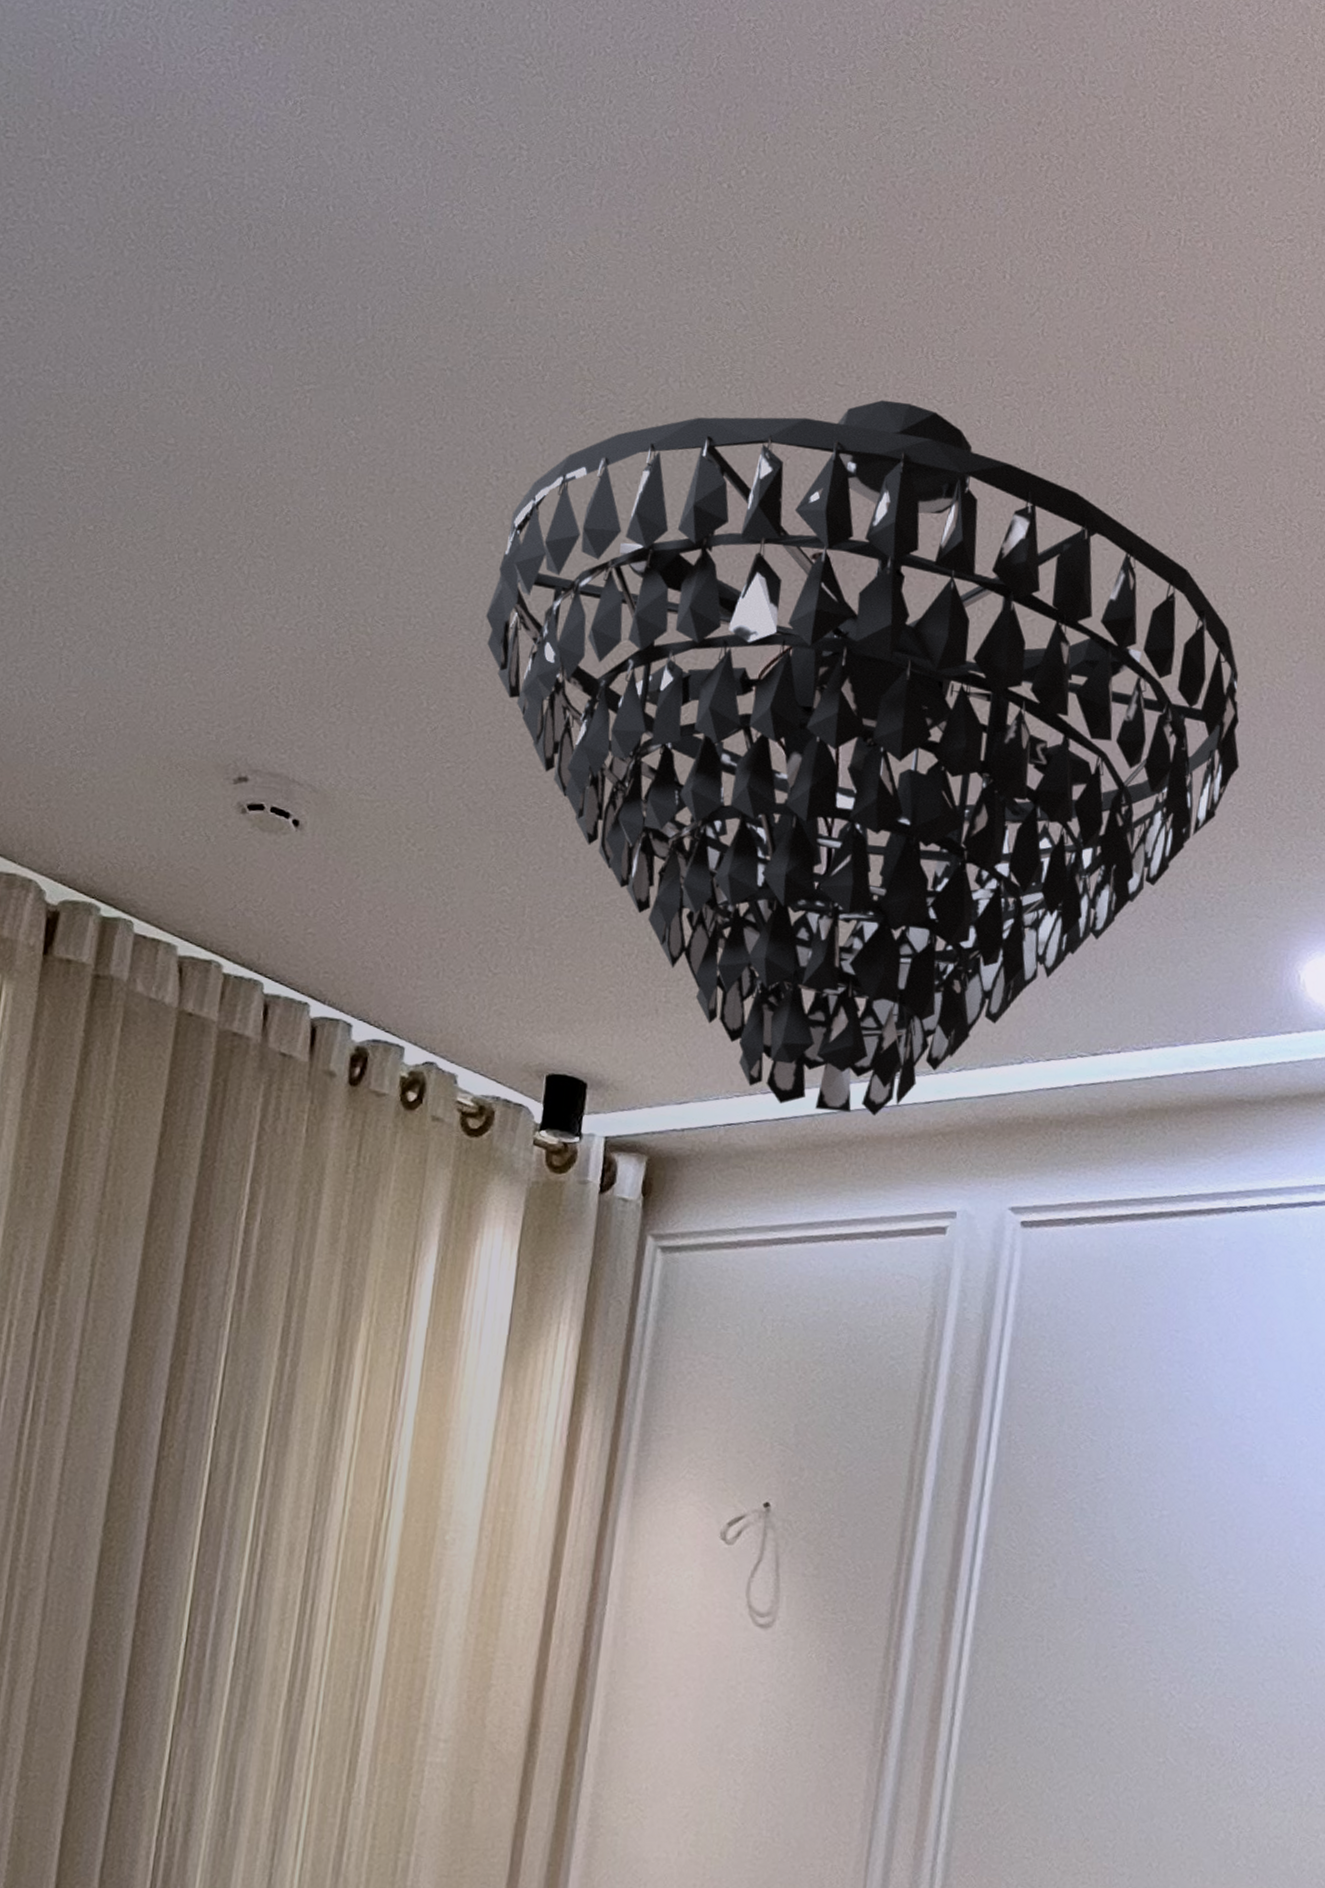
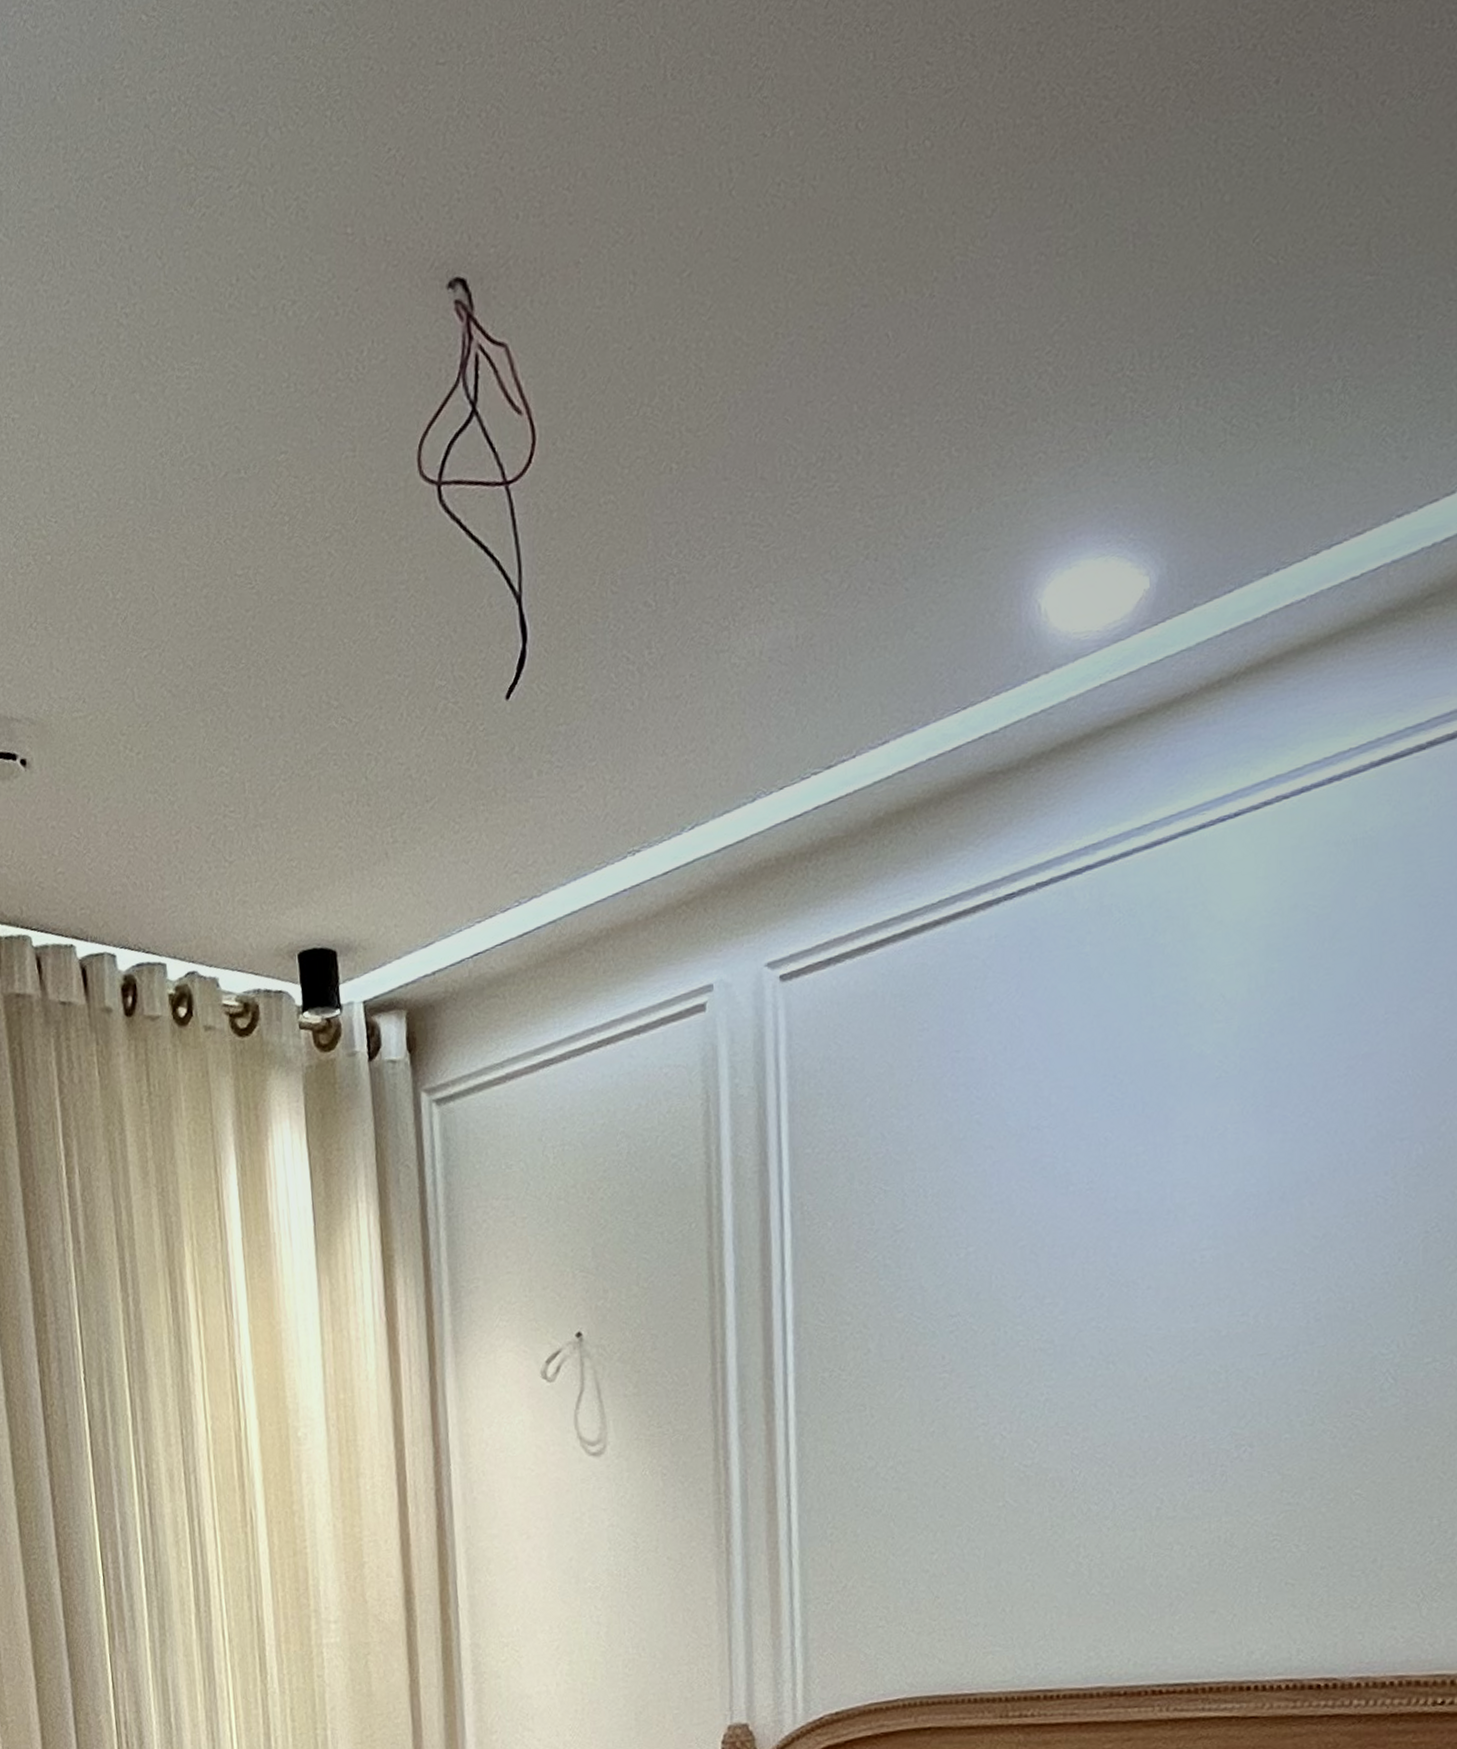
chandelier: present [486,400,1240,1116] -> none [146,55,941,919]

